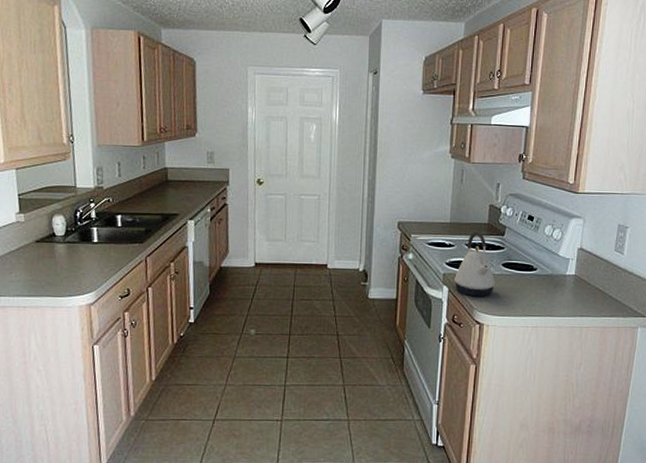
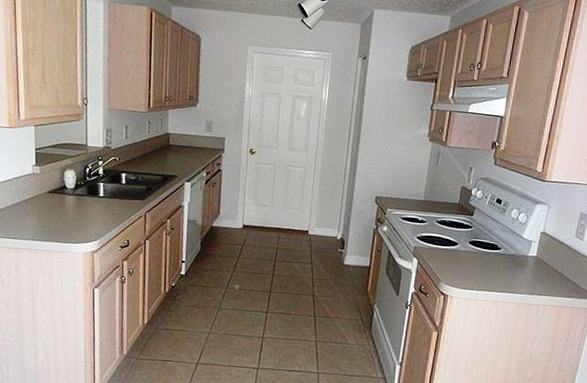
kettle: present [454,231,496,297] -> none [424,210,462,270]

